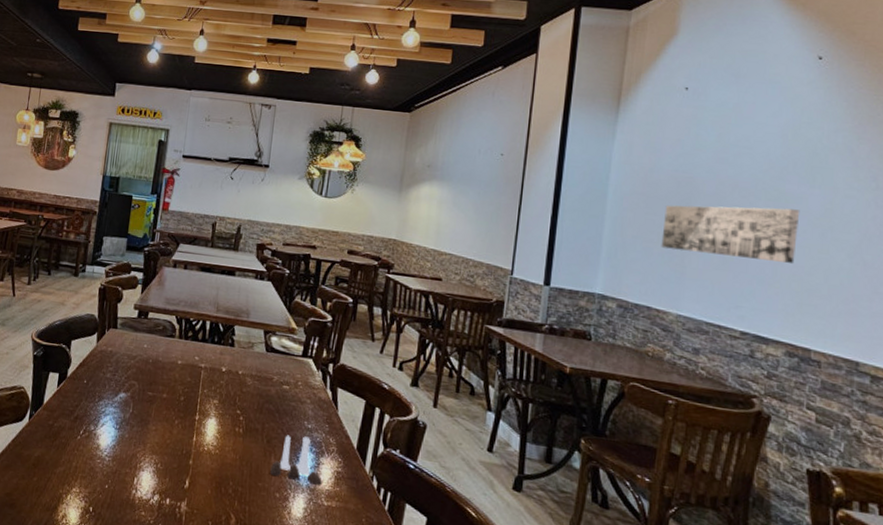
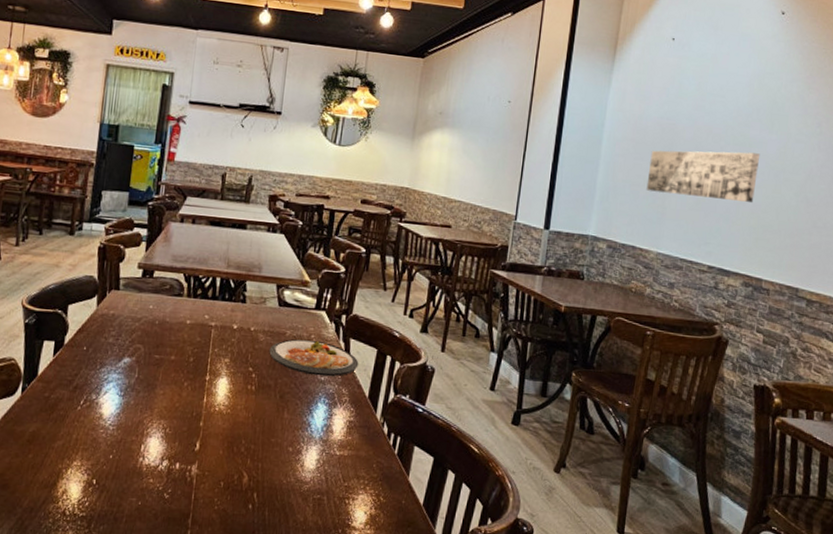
dish: none [256,385,347,425] -> present [269,338,359,377]
salt and pepper shaker set: present [270,435,322,485] -> none [283,389,335,436]

